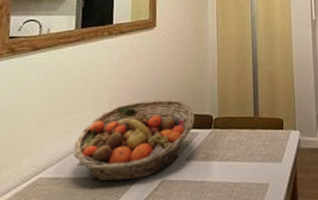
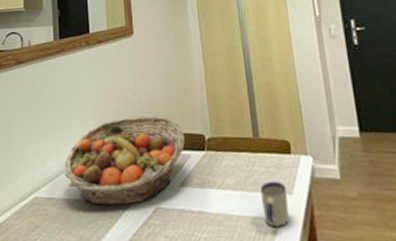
mug: none [255,152,277,191] -> present [260,180,289,228]

